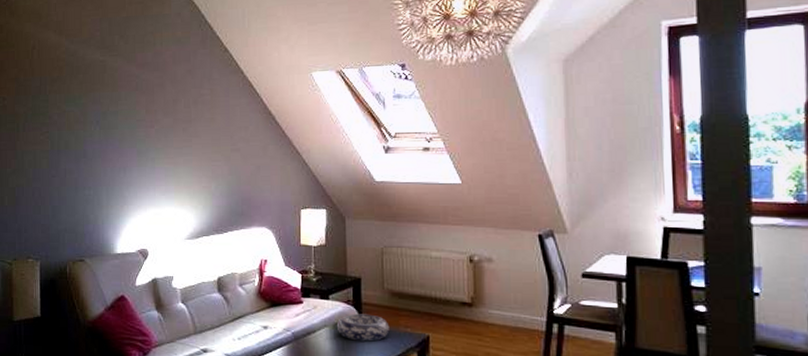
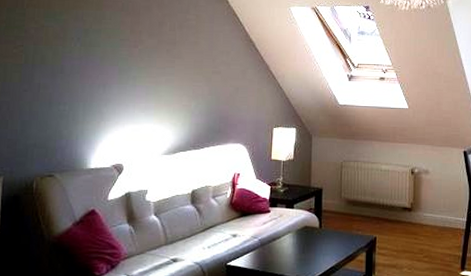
decorative bowl: present [336,313,390,342] -> none [299,220,344,244]

